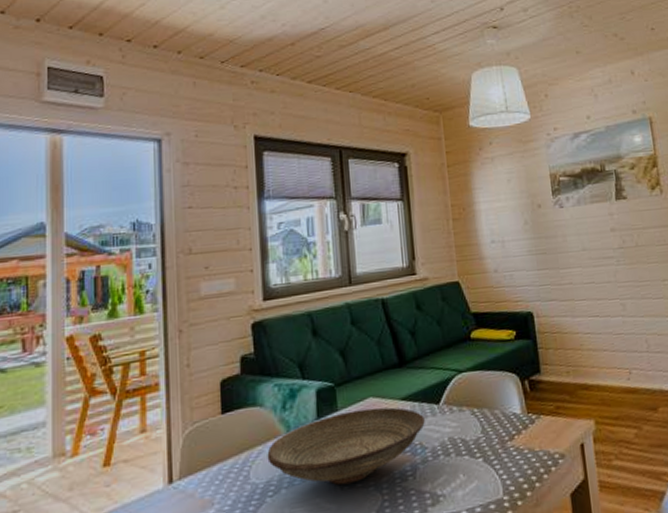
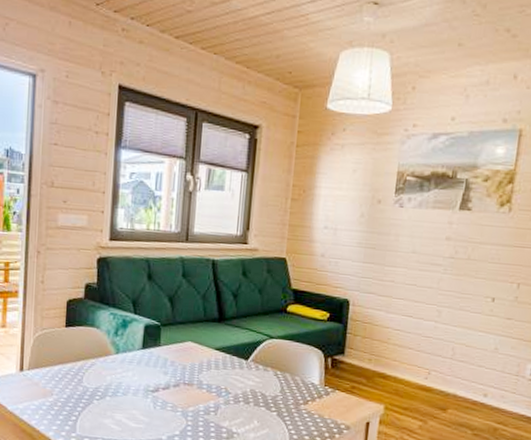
decorative bowl: present [267,407,425,485] -> none [98,348,233,406]

